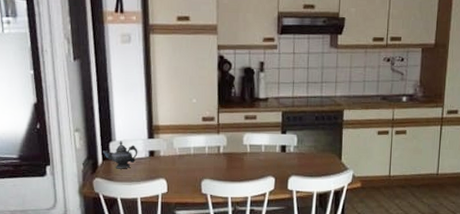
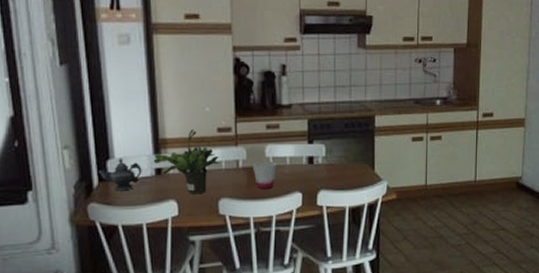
potted plant: none [147,117,204,175] -> present [153,128,220,194]
cup: none [231,148,254,173] -> present [252,161,278,189]

